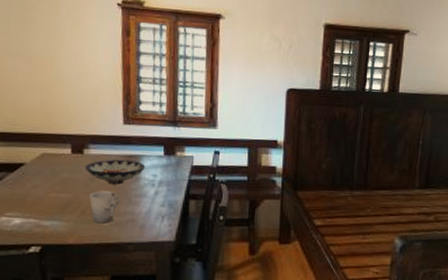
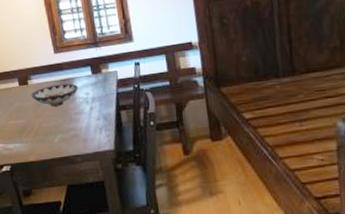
cup: present [90,191,120,224] -> none [39,112,63,142]

